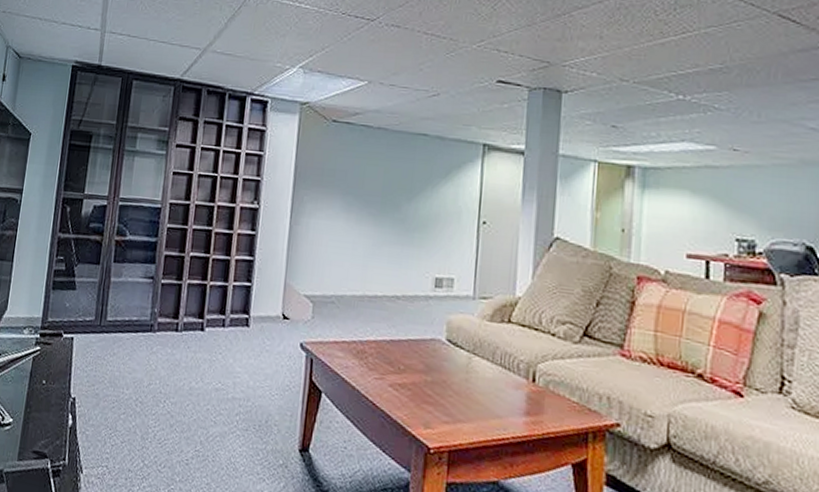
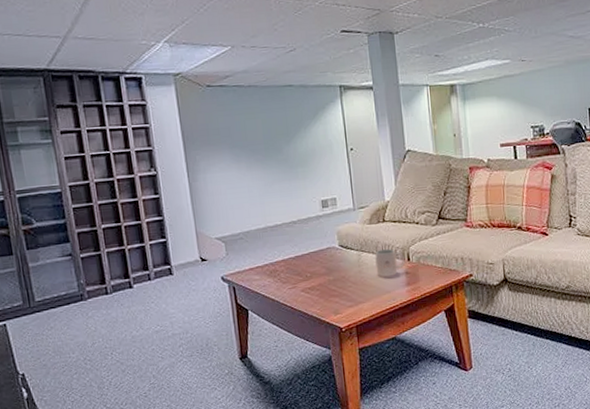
mug: none [488,358,528,397] -> present [375,249,405,277]

